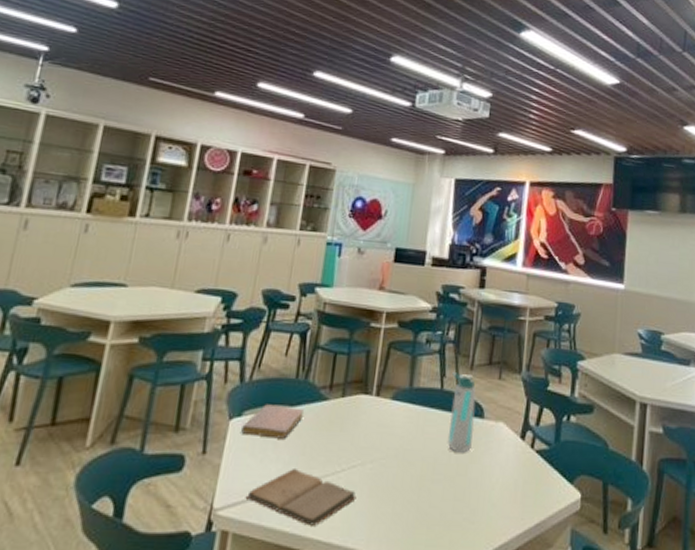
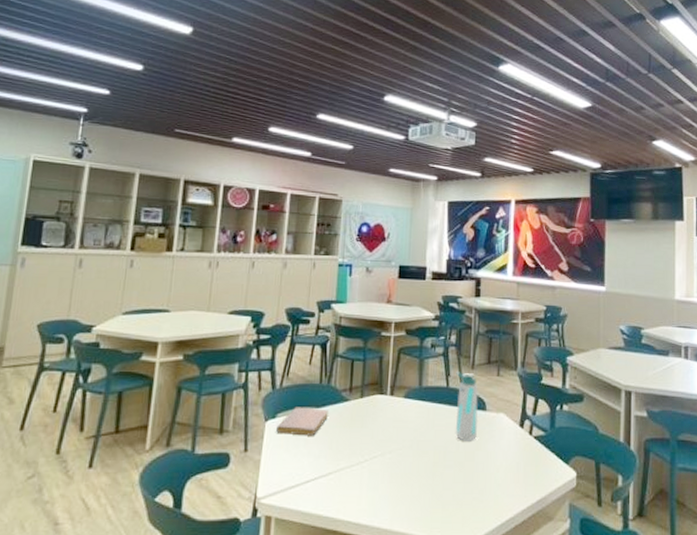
book: present [245,467,357,526] -> none [283,460,379,509]

